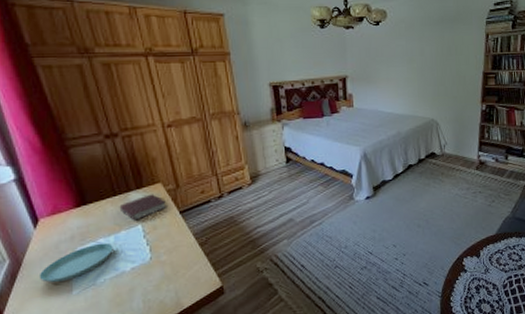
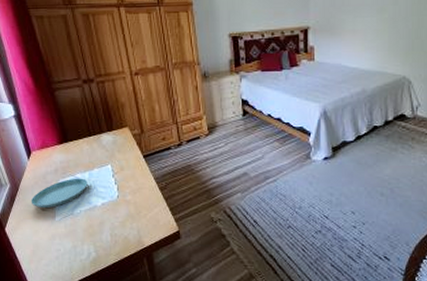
book: present [119,194,167,221] -> none [93,137,133,160]

